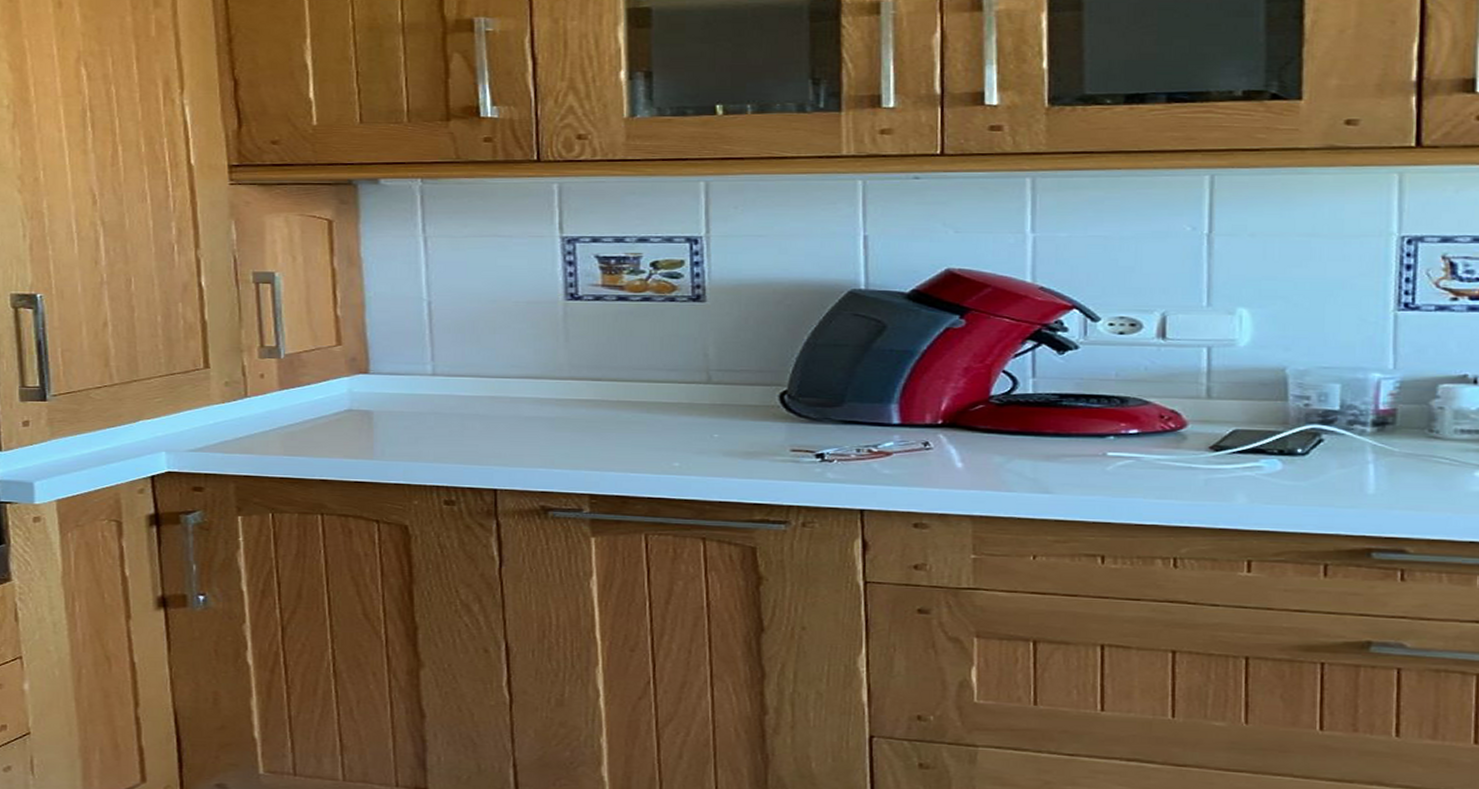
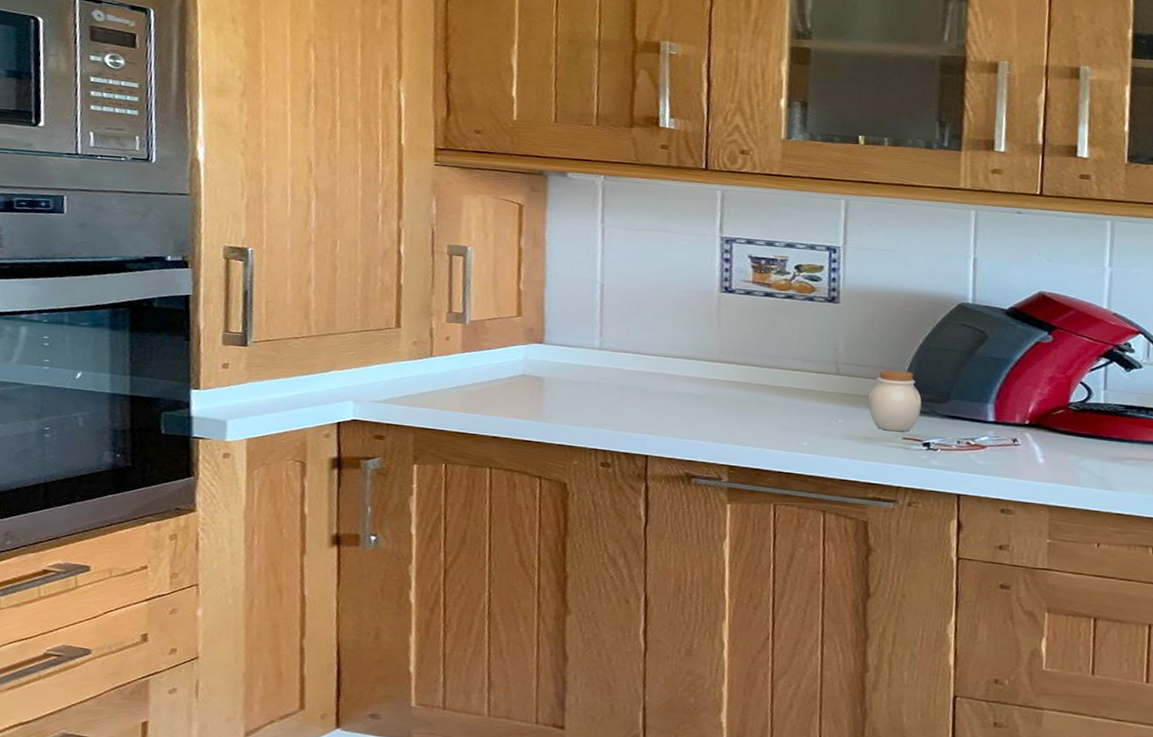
jar: none [748,373,811,444] -> present [868,369,922,432]

